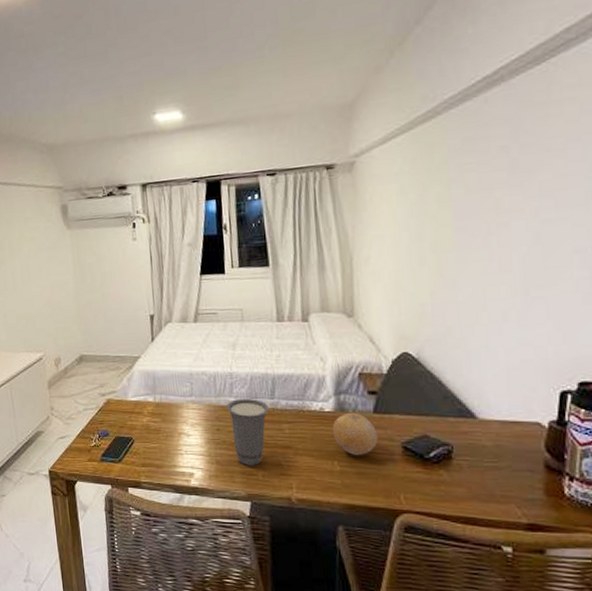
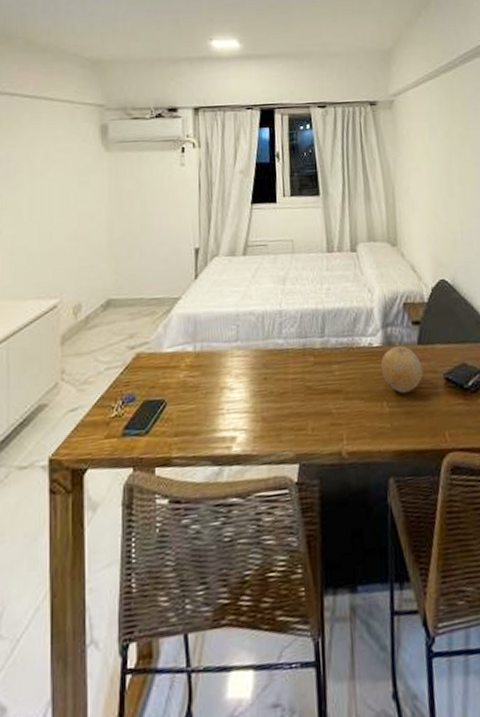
cup: present [227,399,269,466] -> none [275,339,319,419]

